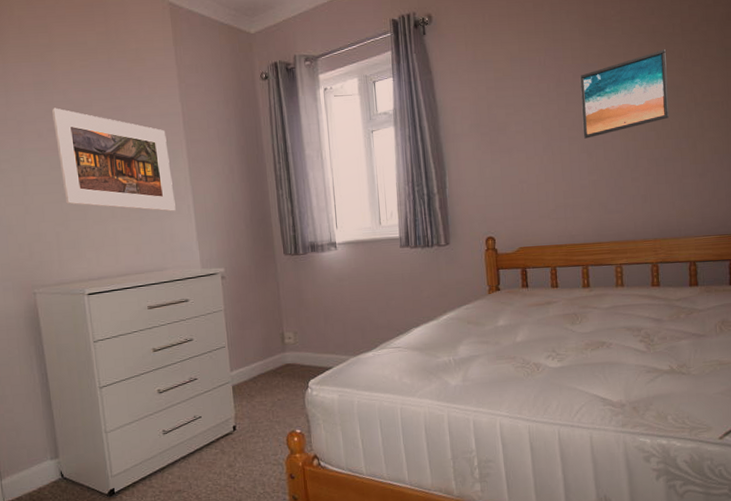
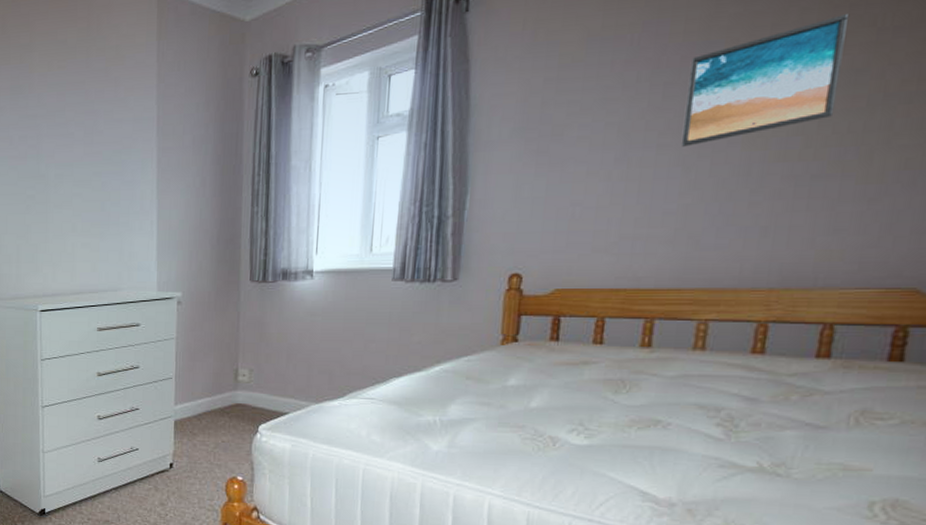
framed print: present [52,108,176,212] -> none [25,113,138,227]

